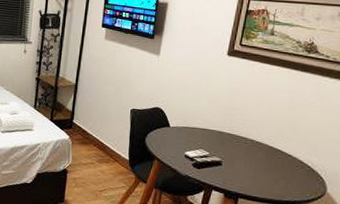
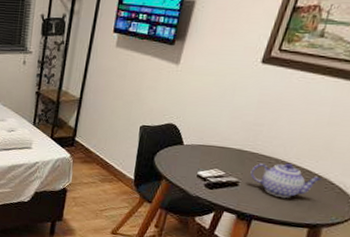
teapot: none [231,143,293,176] -> present [250,162,322,198]

